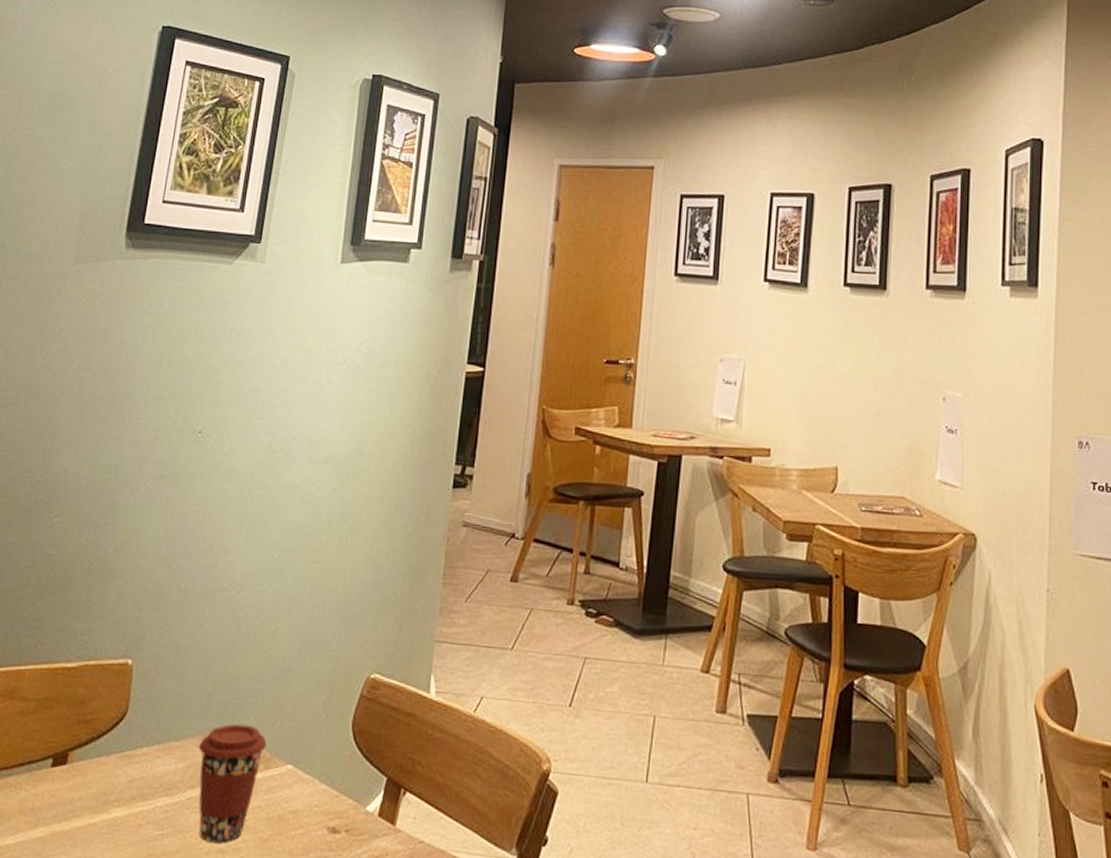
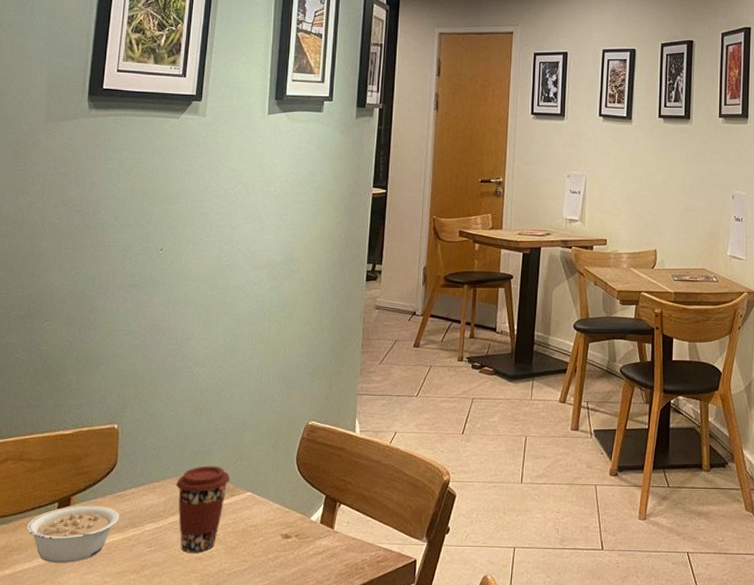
legume: none [11,765,127,842] -> present [26,505,120,563]

